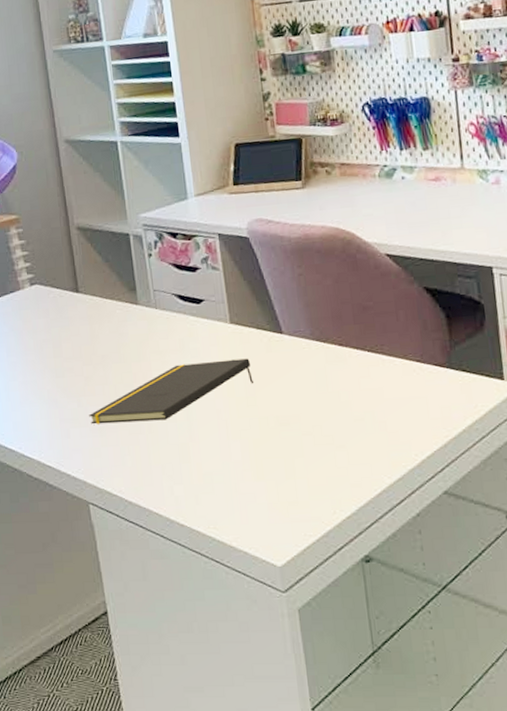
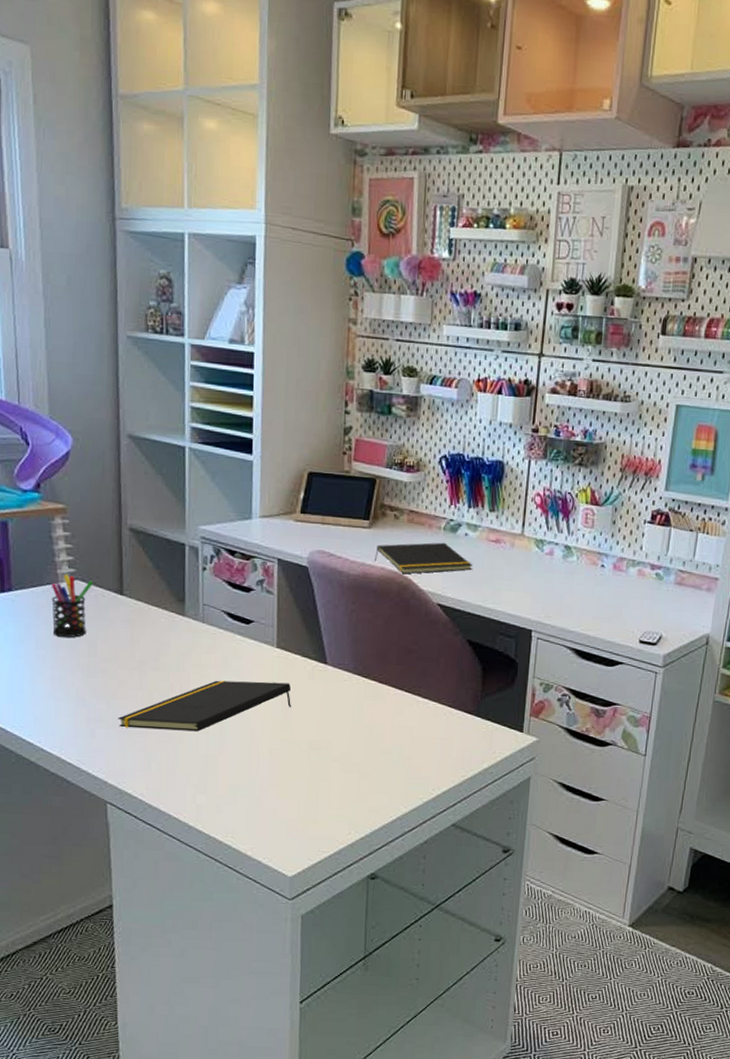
pen holder: none [13,280,51,342] -> present [51,574,93,638]
notepad: none [313,190,416,229] -> present [375,542,472,574]

